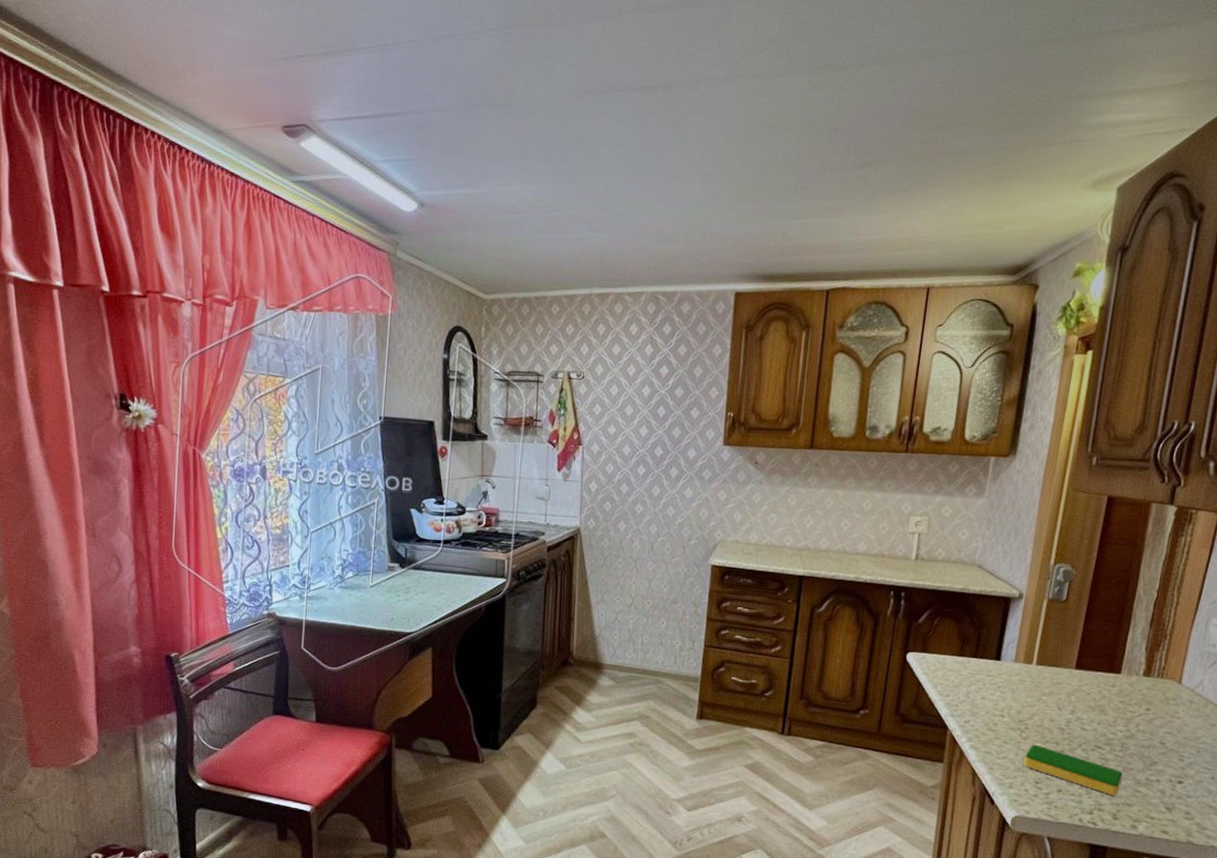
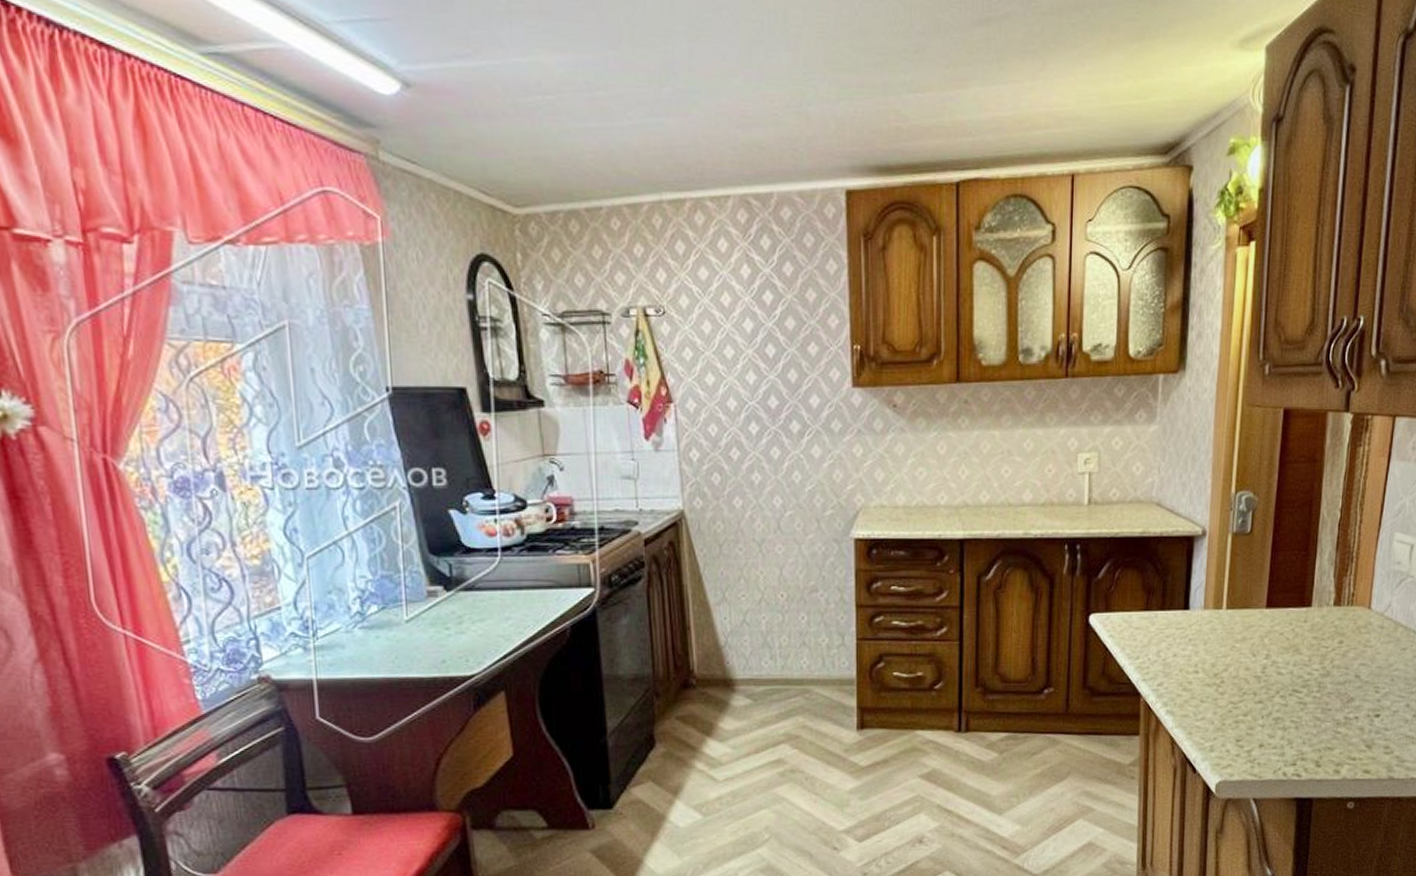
dish sponge: present [1024,744,1123,796] -> none [1223,698,1322,742]

